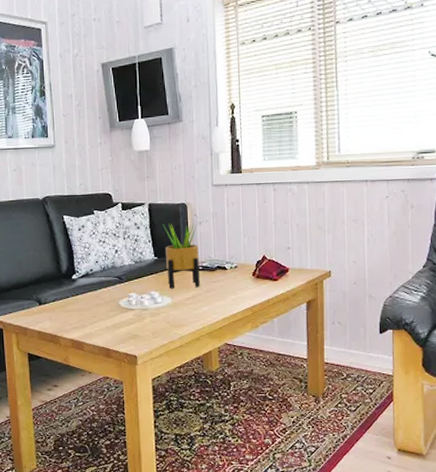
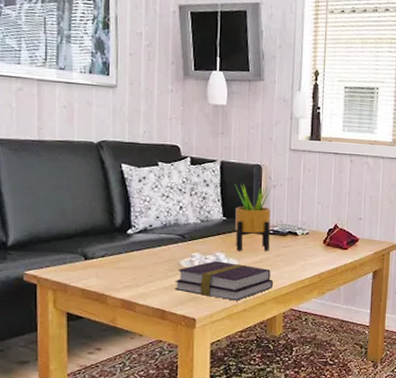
book: none [116,300,206,337] -> present [175,261,273,301]

